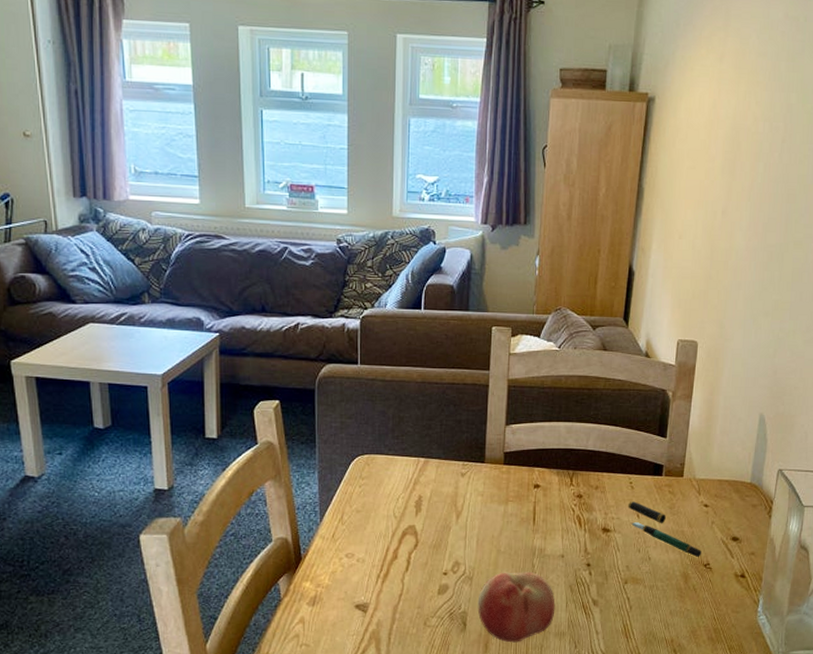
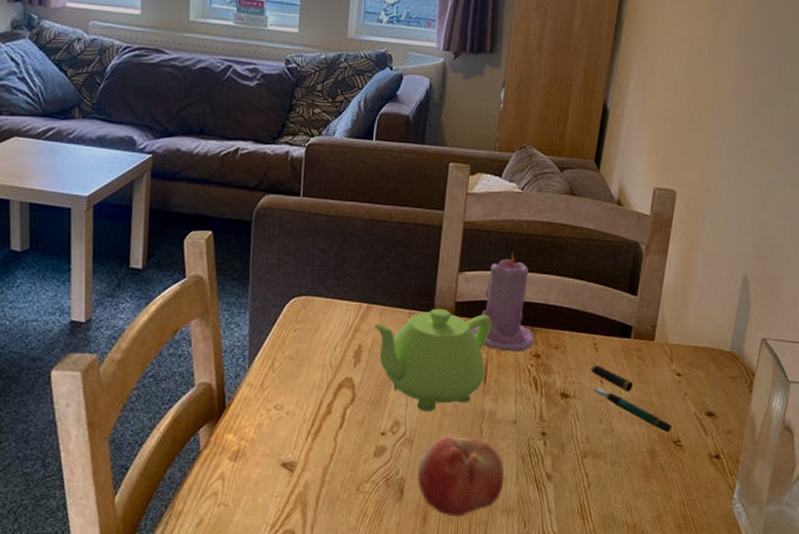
teapot: none [431,459,538,551] -> present [373,308,492,411]
candle: none [520,404,576,494] -> present [472,251,534,352]

